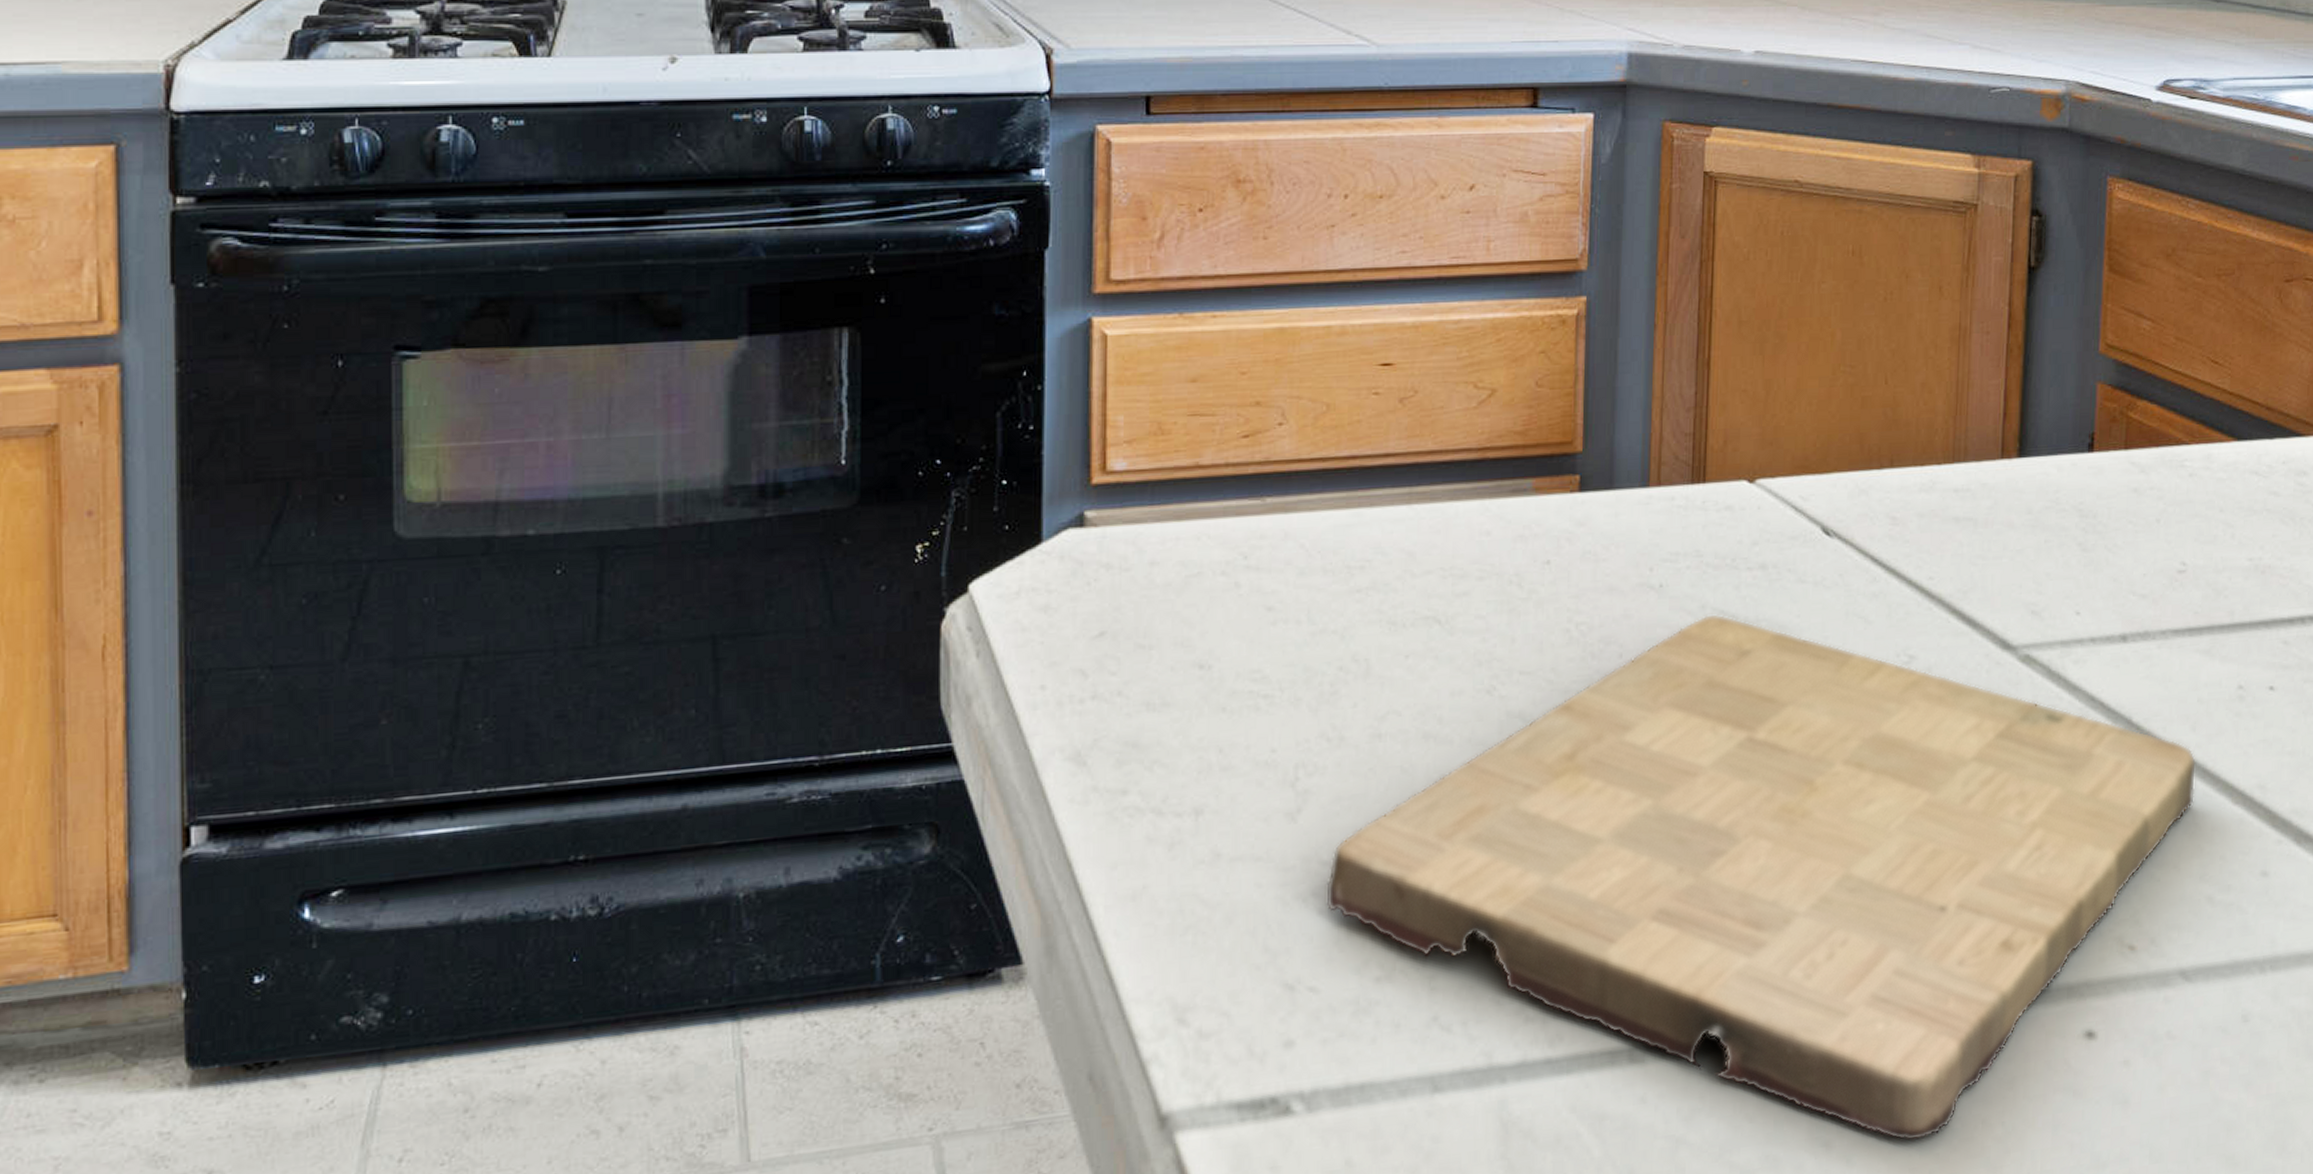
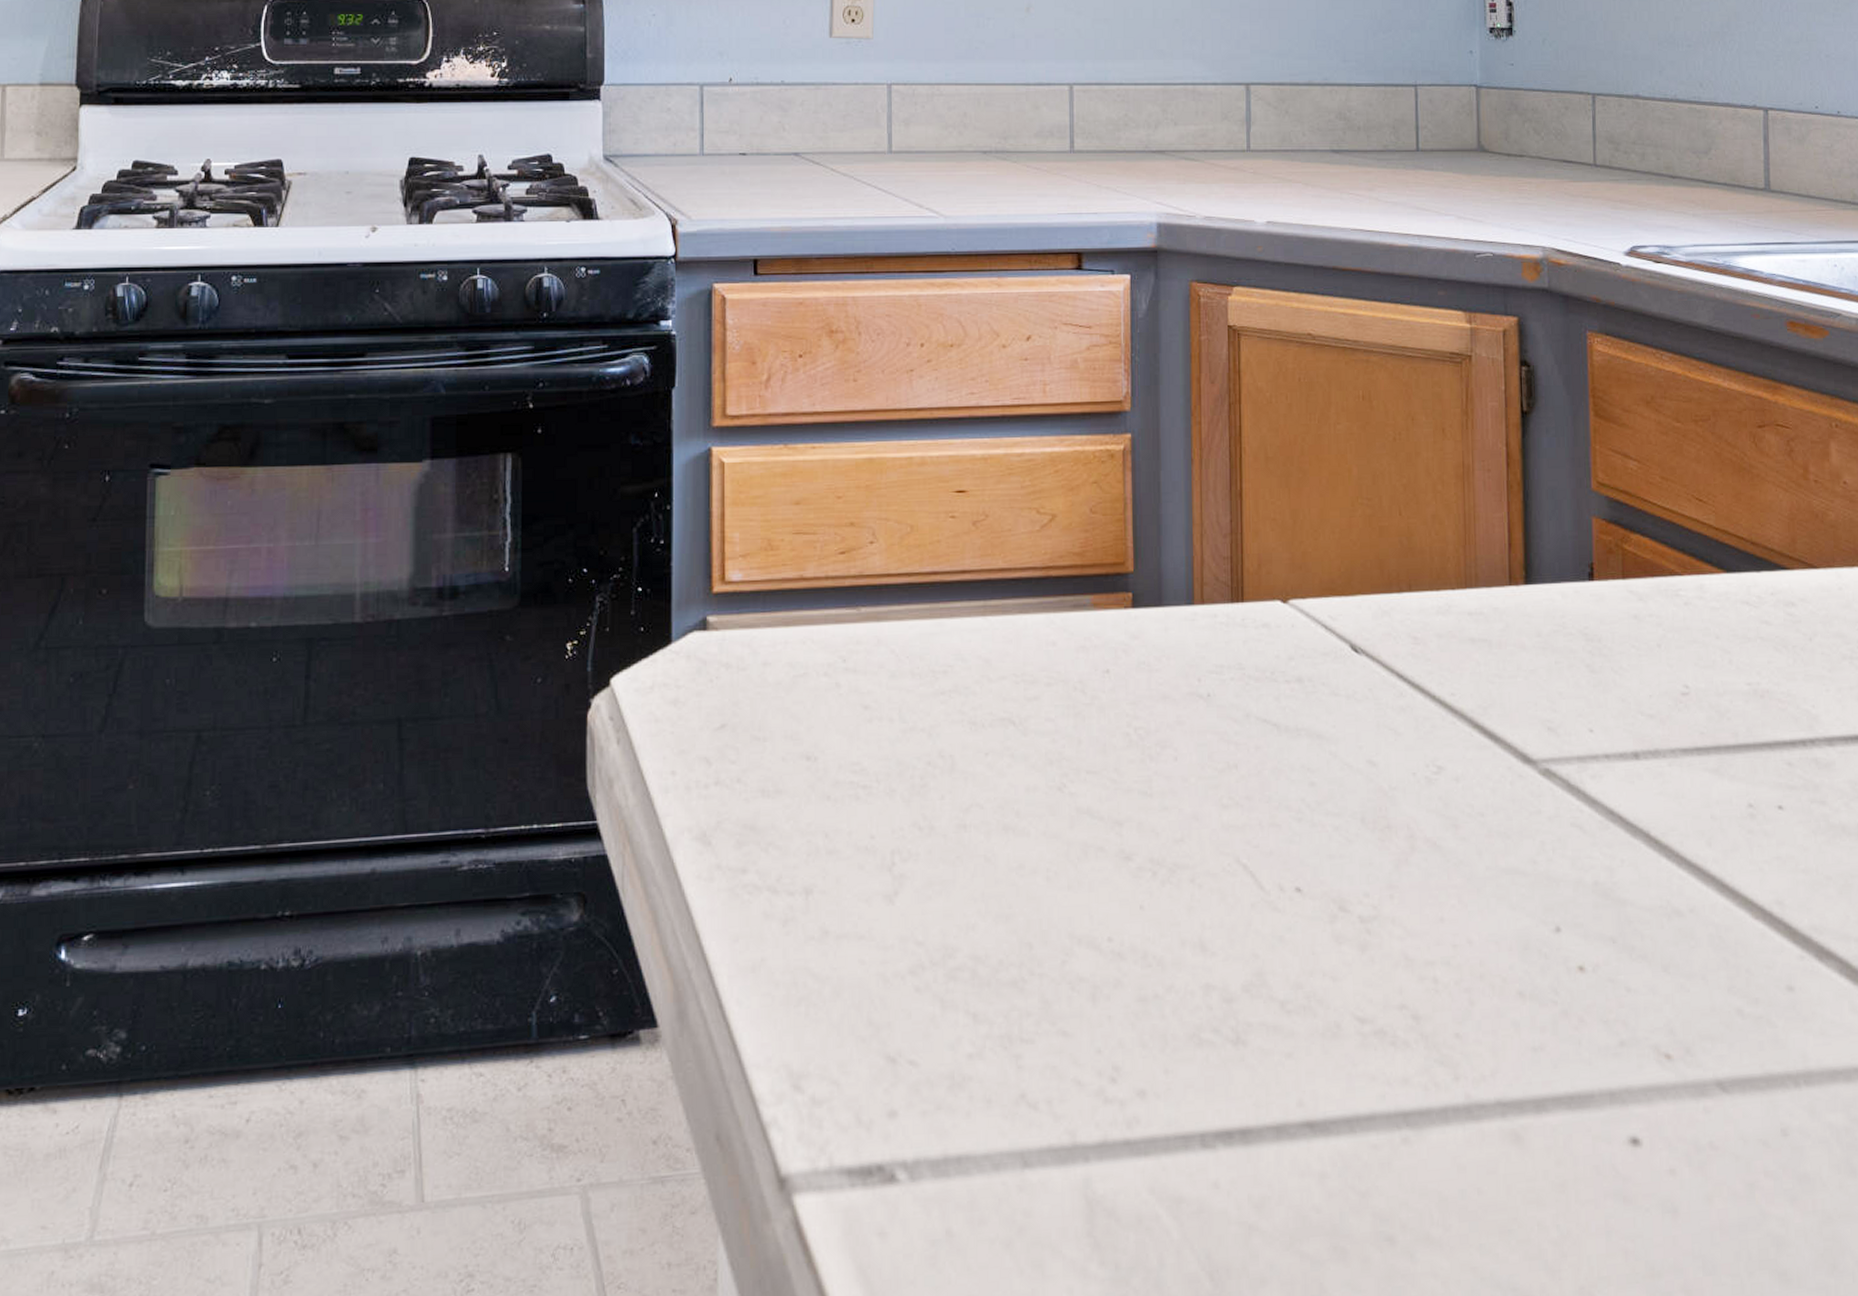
cutting board: present [1326,614,2196,1142] -> none [922,723,1716,1240]

